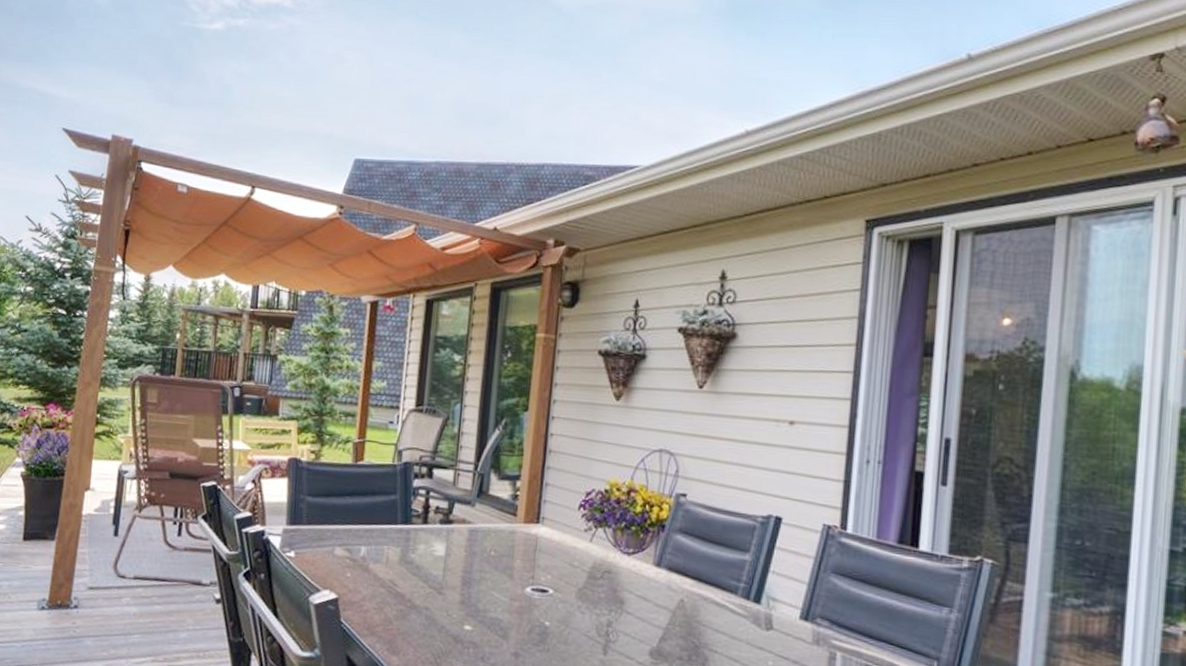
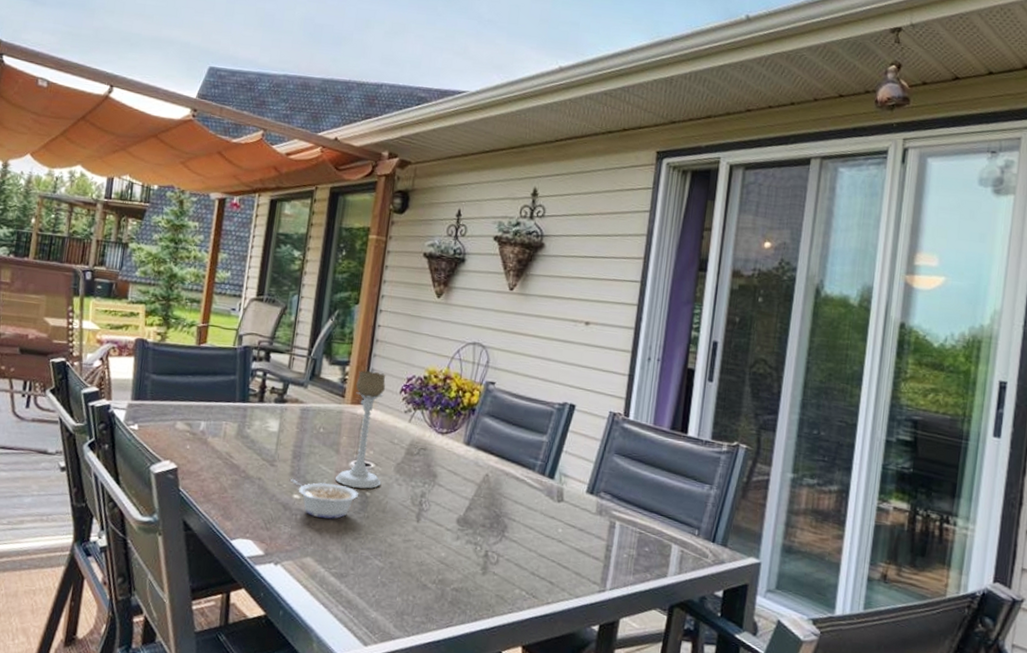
legume: none [461,607,538,653] -> present [290,478,359,520]
candle holder: none [510,485,562,618] -> present [335,370,386,489]

